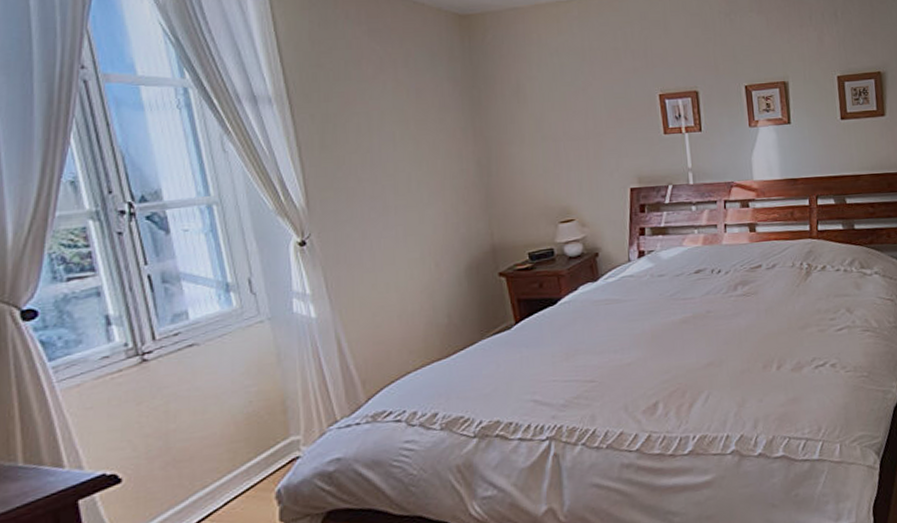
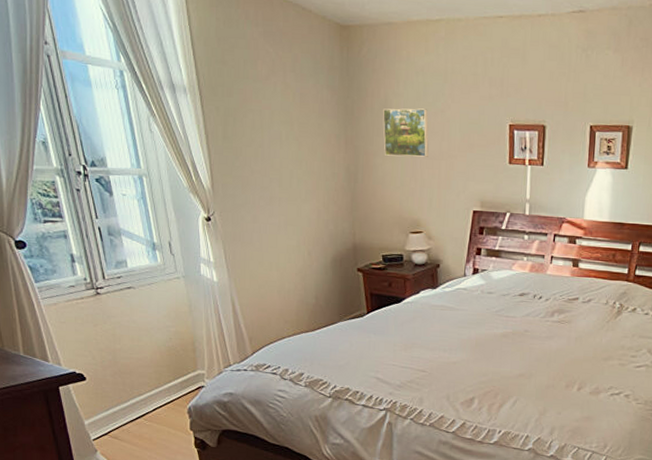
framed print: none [516,89,572,143] -> present [383,108,429,157]

